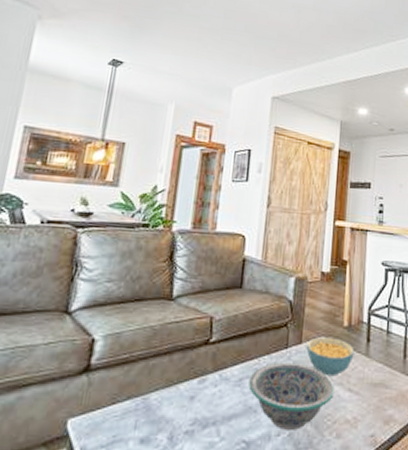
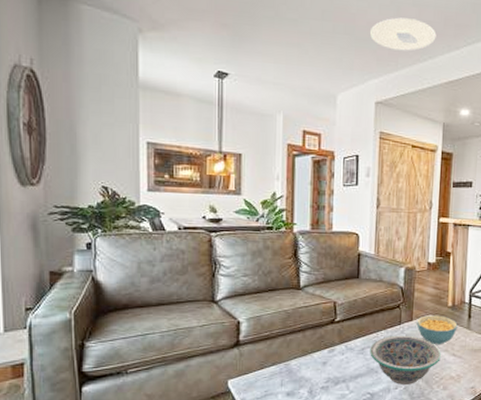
ceiling light: none [270,19,335,51] -> present [370,17,437,51]

